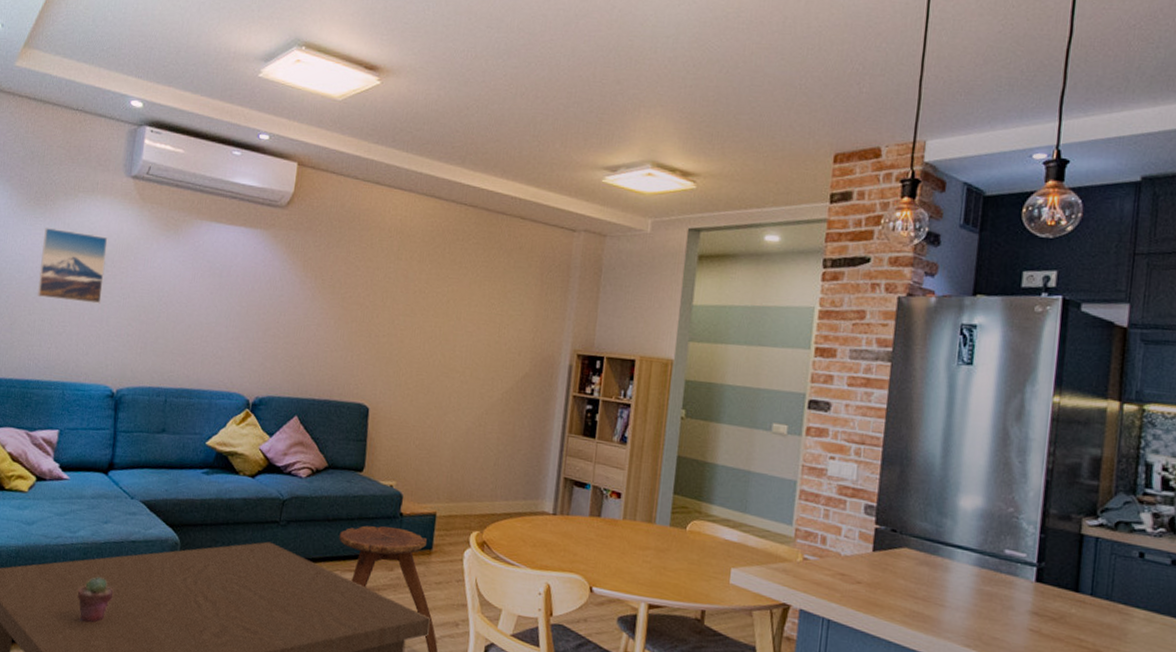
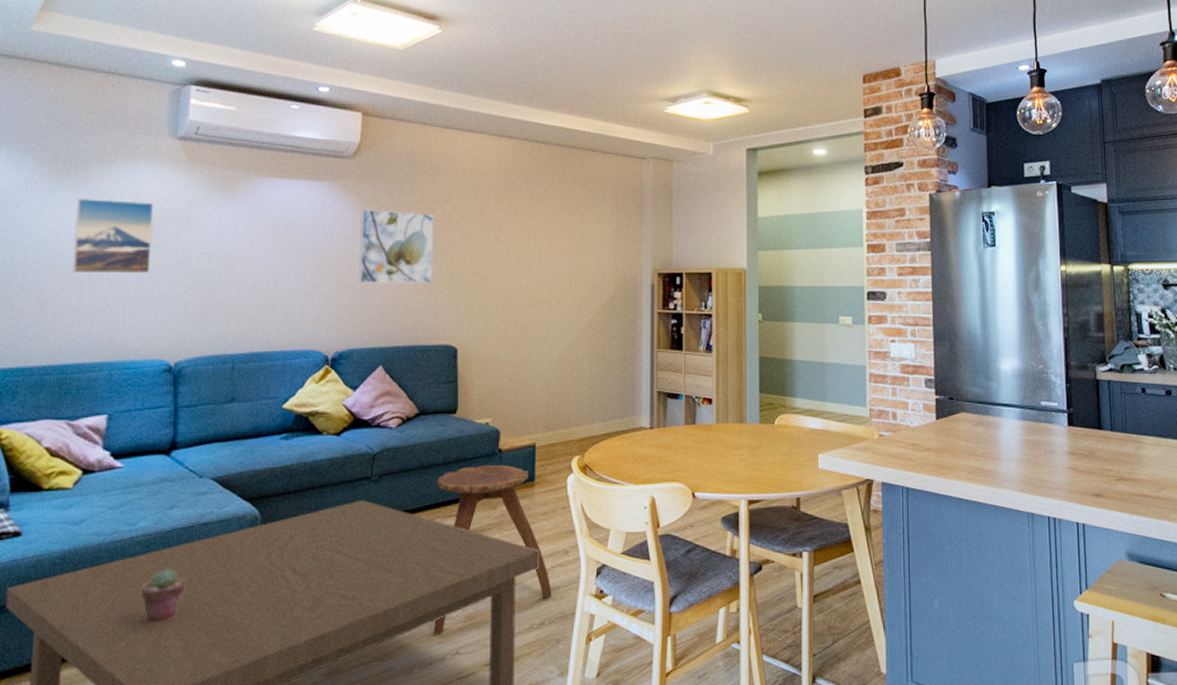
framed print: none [282,259,358,340] -> present [359,209,434,283]

